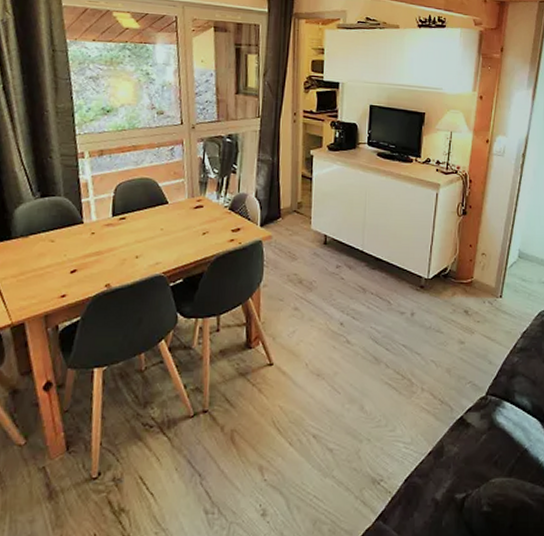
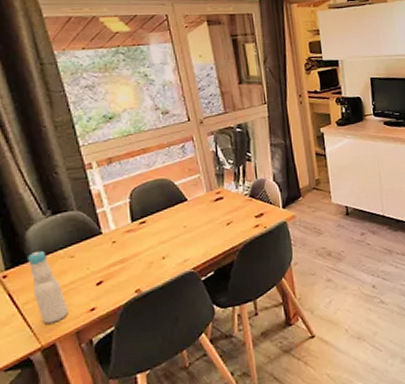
bottle: none [11,230,41,302] -> present [28,250,68,324]

